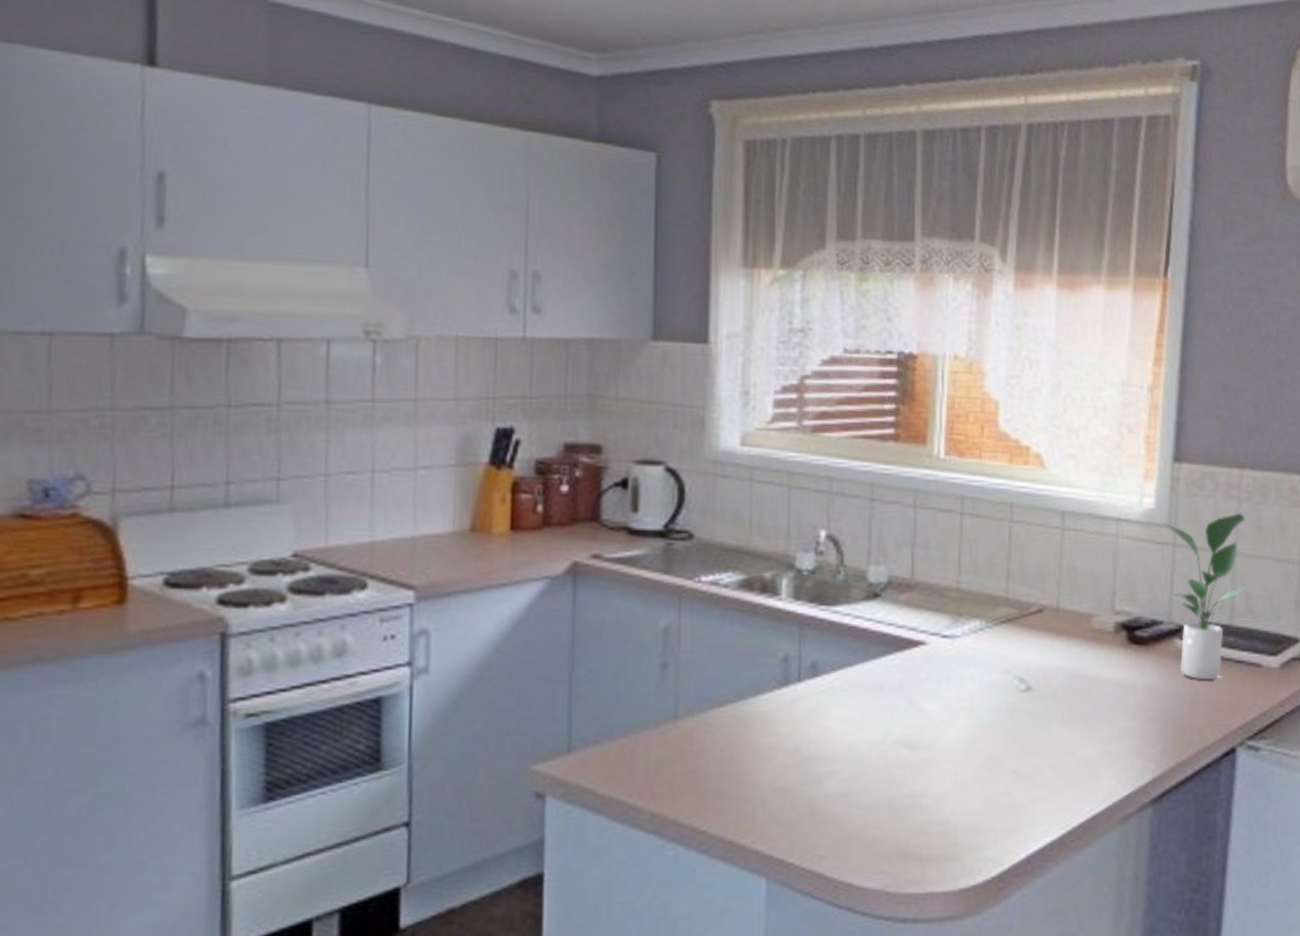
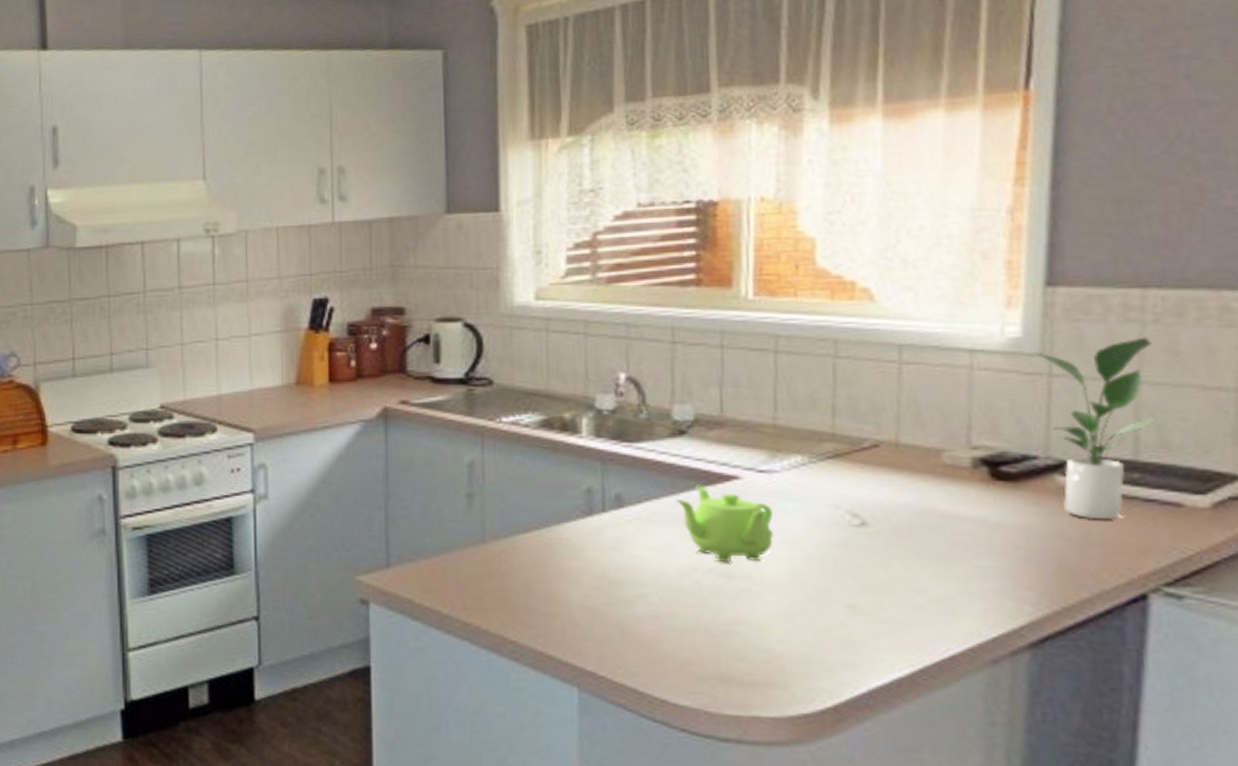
teapot: none [866,651,954,732] -> present [674,485,775,562]

